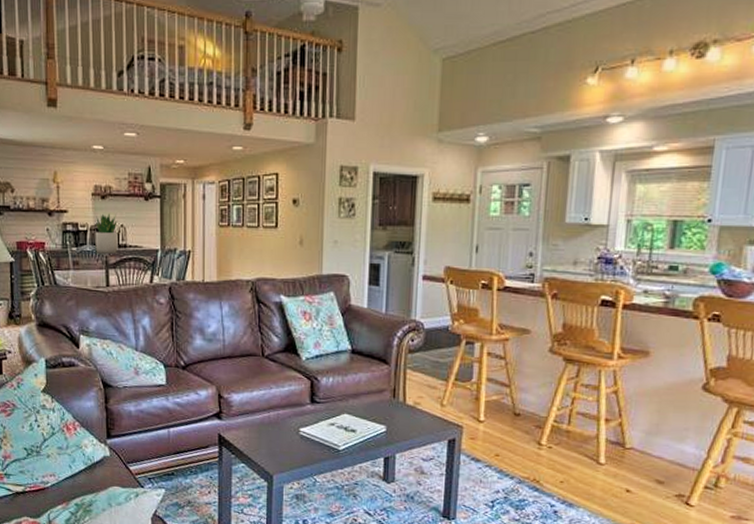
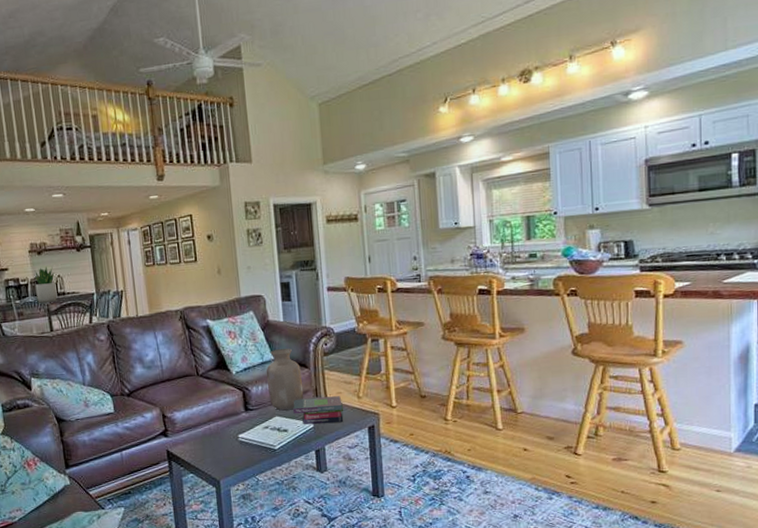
vase: none [339,338,380,409] -> present [266,348,304,411]
books: none [365,397,423,430] -> present [293,396,344,424]

